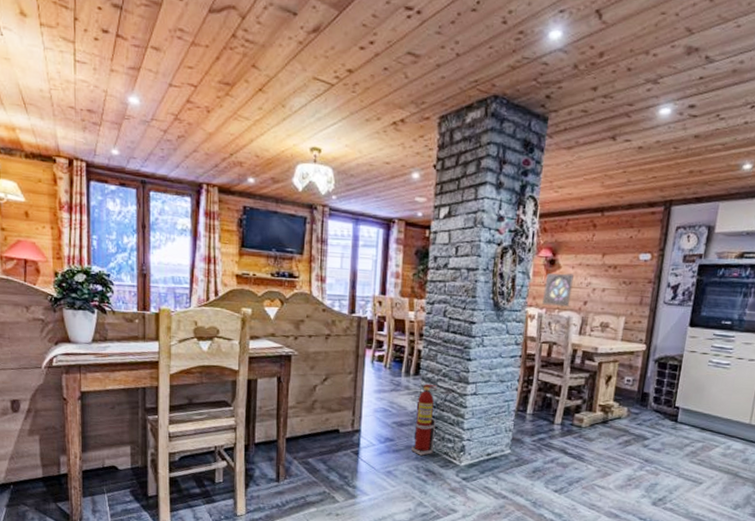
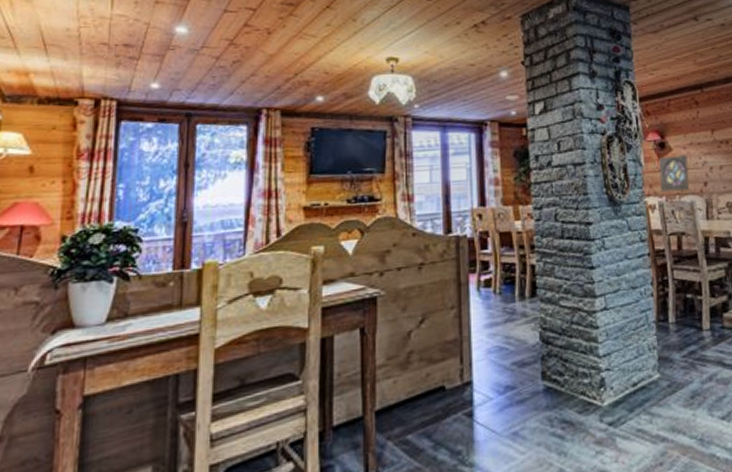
fire extinguisher: present [410,383,437,456] -> none [538,305,567,402]

